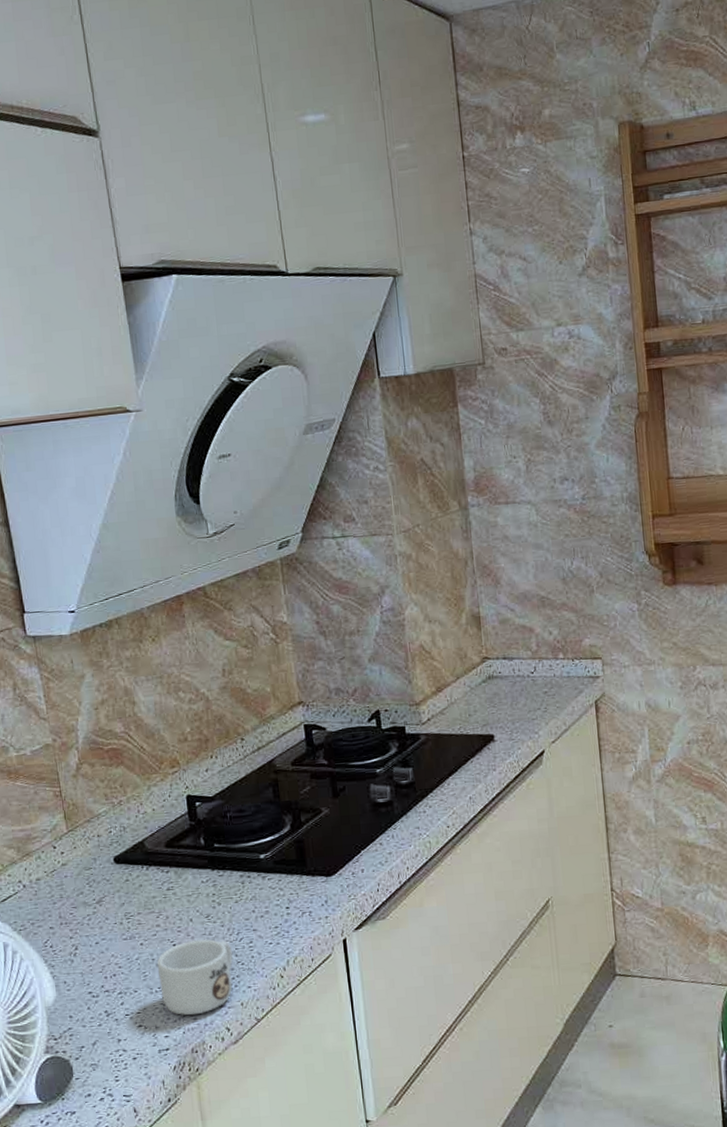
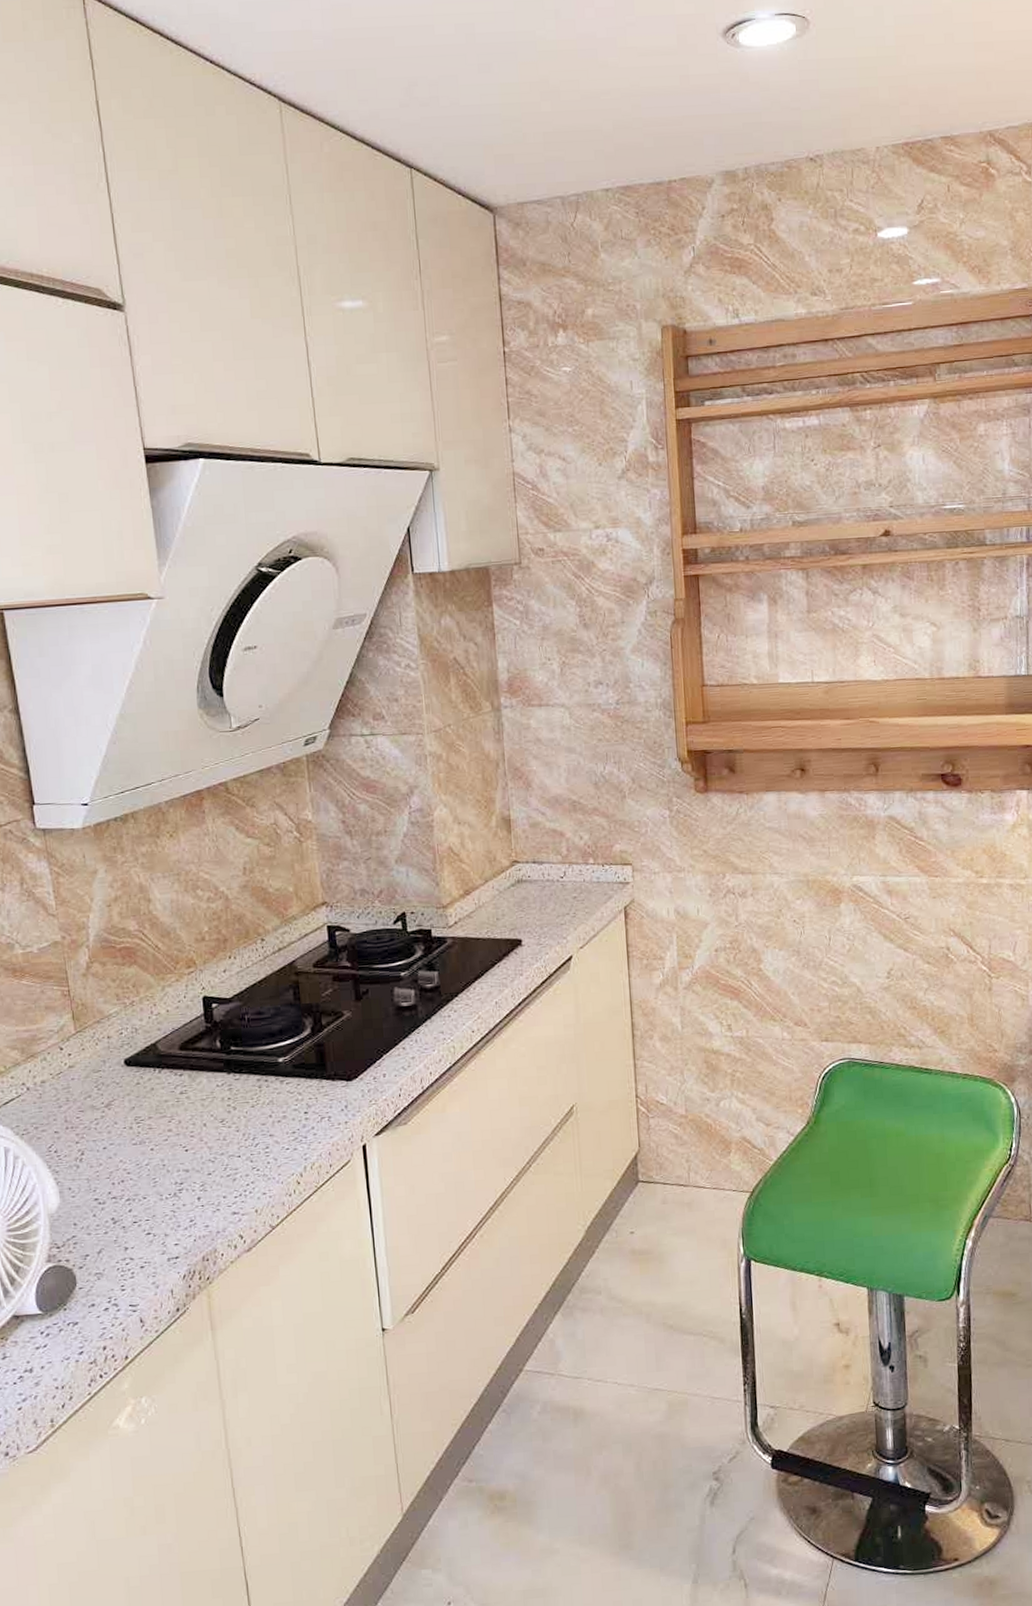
mug: present [157,939,233,1016] -> none [168,1144,248,1223]

